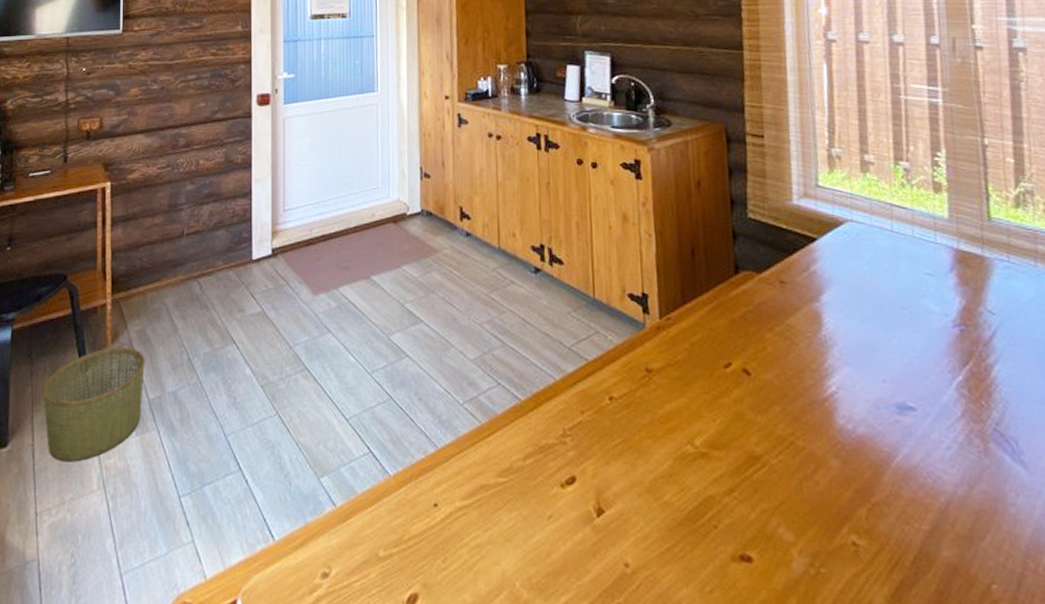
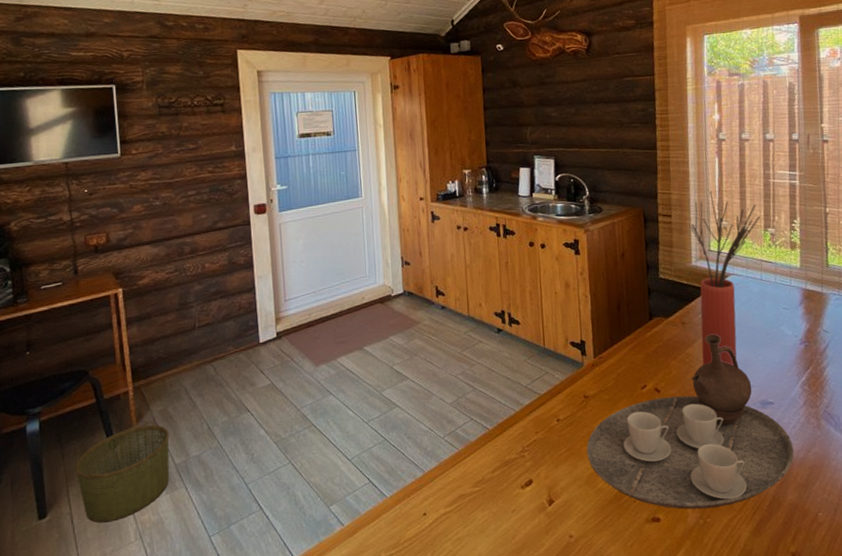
tea set: none [649,300,950,553] -> present [586,333,794,510]
vase: none [790,108,888,349] -> present [690,192,761,366]

